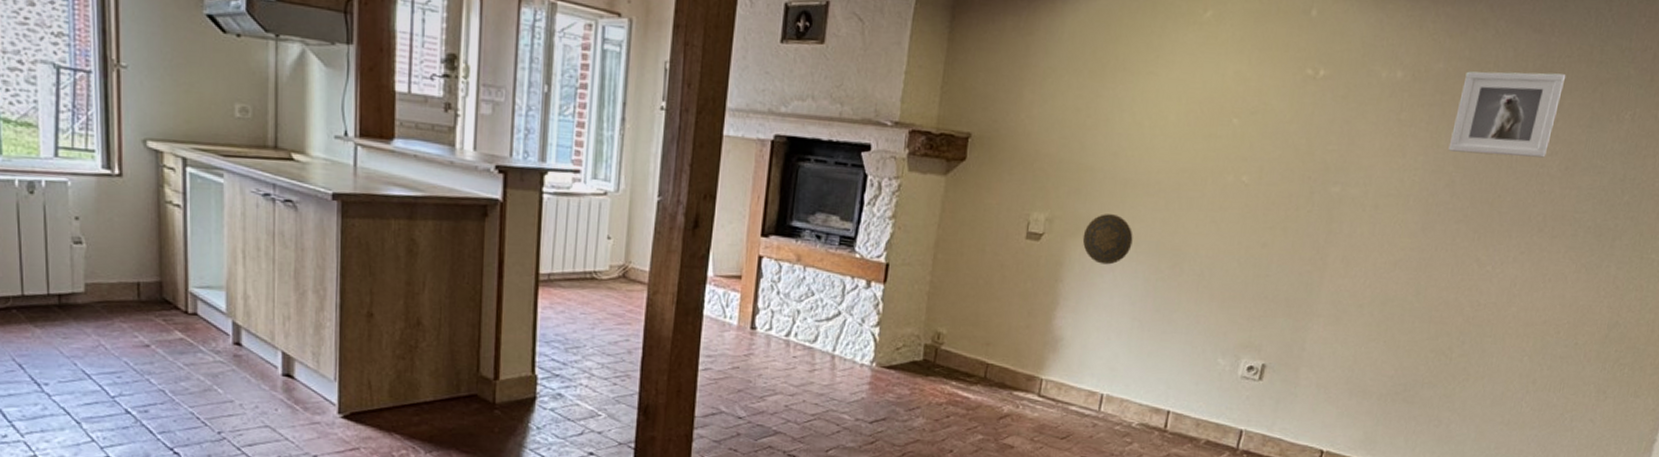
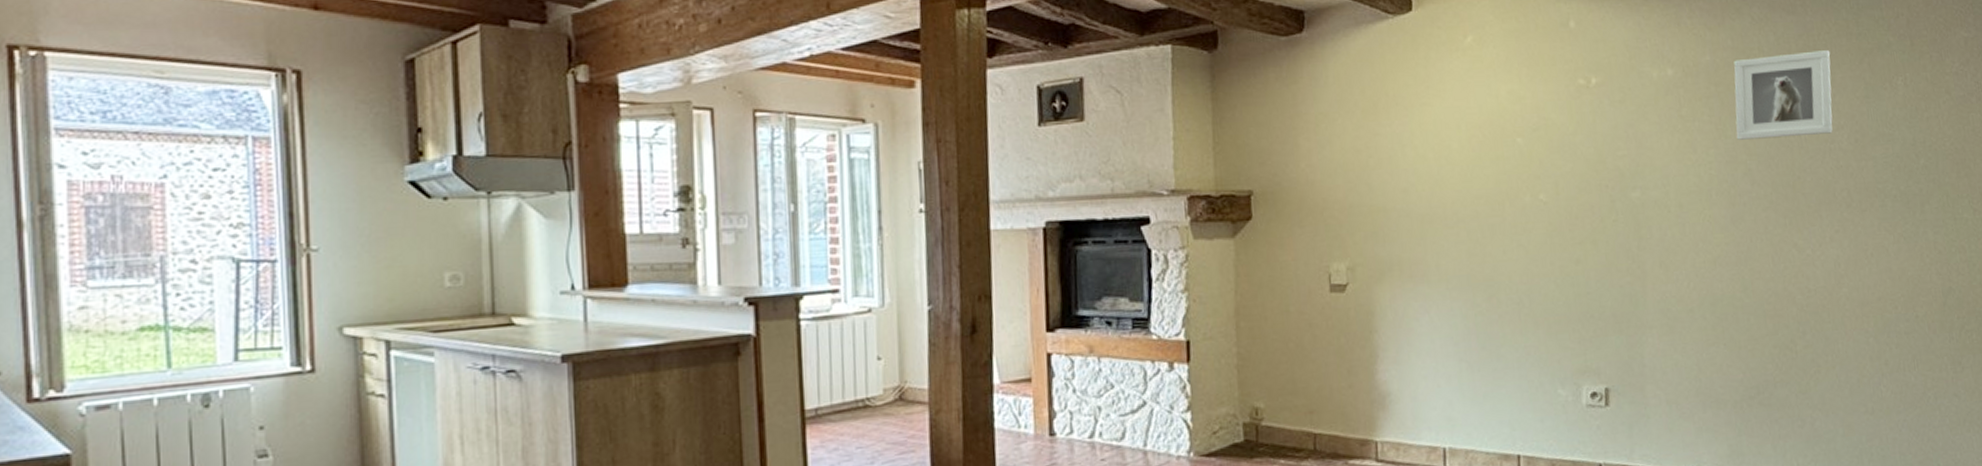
decorative plate: present [1082,214,1133,265] -> none [1389,253,1442,307]

